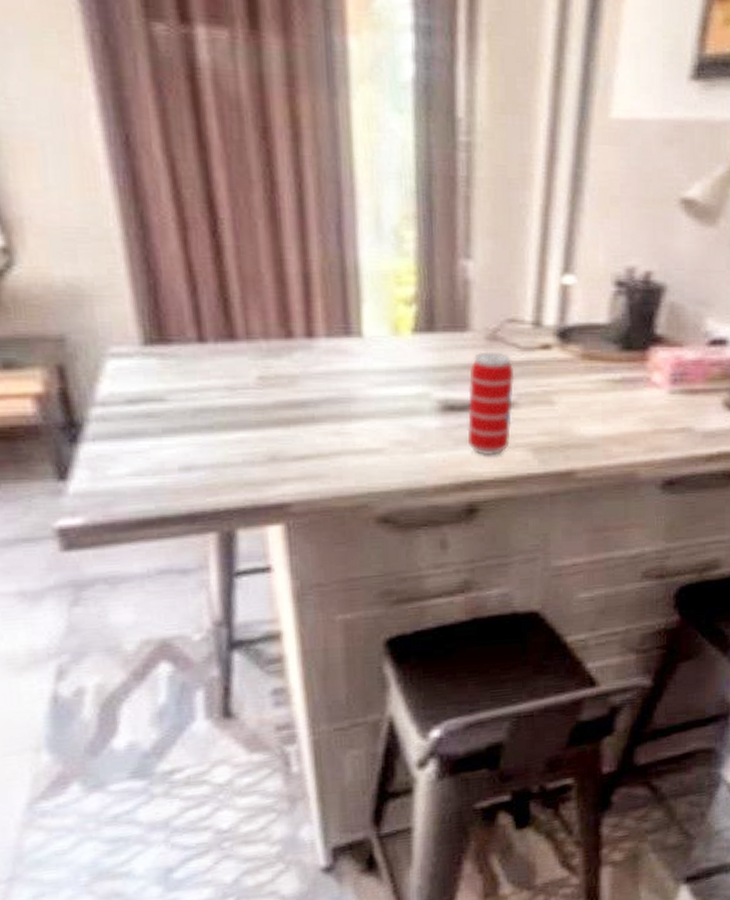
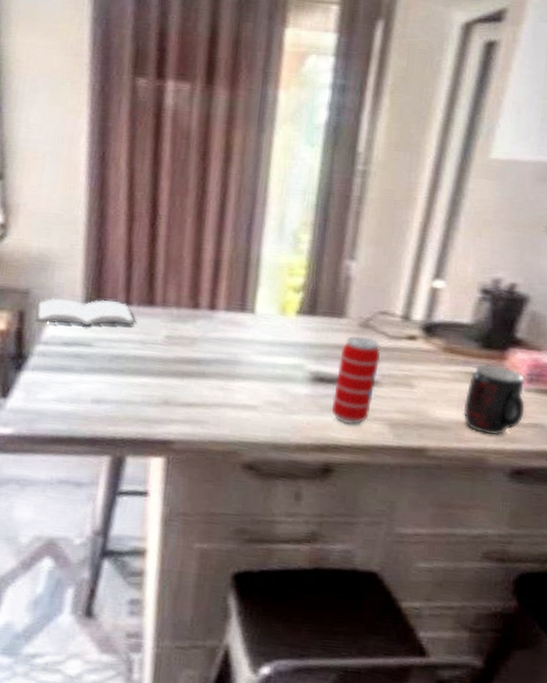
book: none [78,338,217,379] -> present [34,298,137,326]
mug: none [608,369,671,447] -> present [463,364,526,436]

